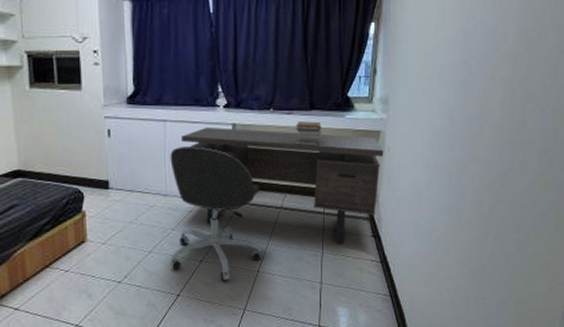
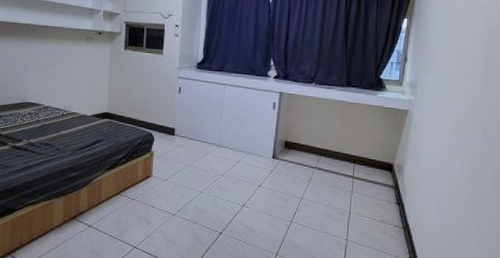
office chair: present [169,146,263,282] -> none [216,107,299,227]
desk: present [180,127,384,244] -> none [236,92,411,206]
book stack: present [296,121,322,146] -> none [333,95,356,118]

